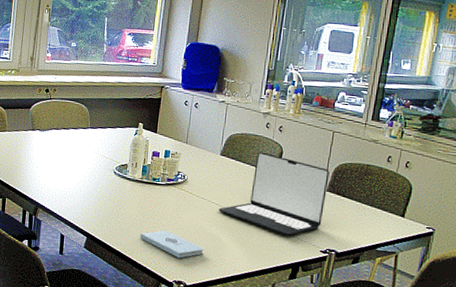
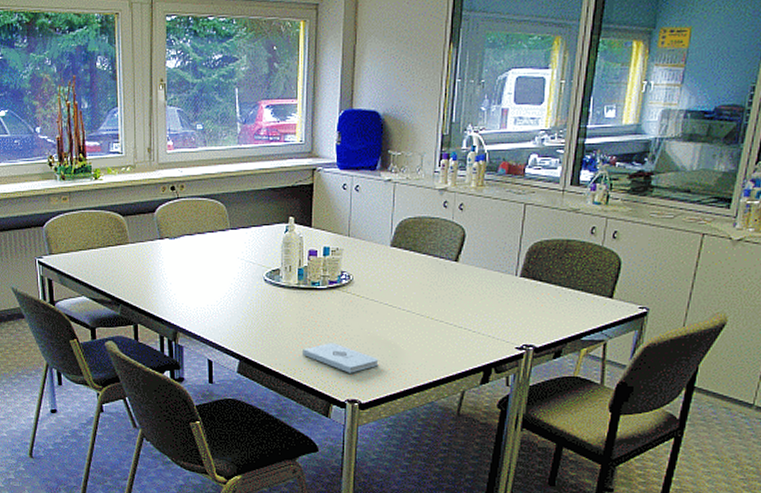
laptop: present [218,152,330,236] -> none [392,237,522,334]

